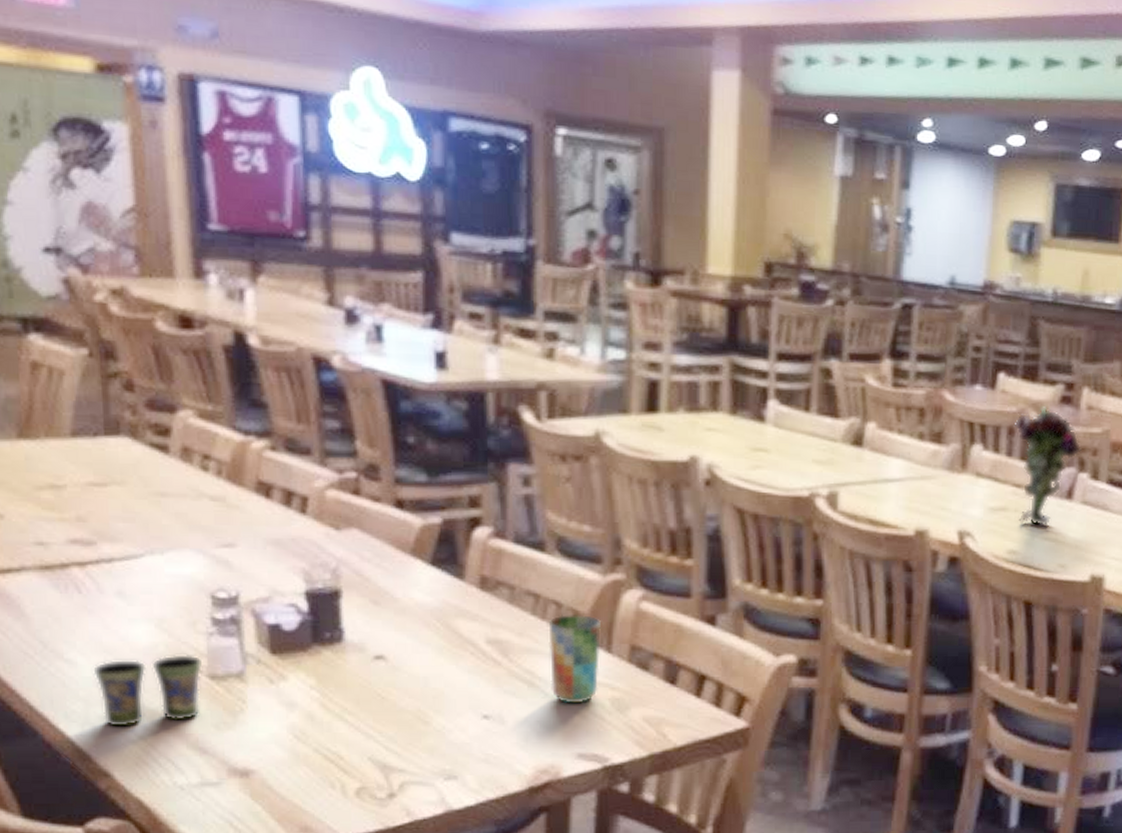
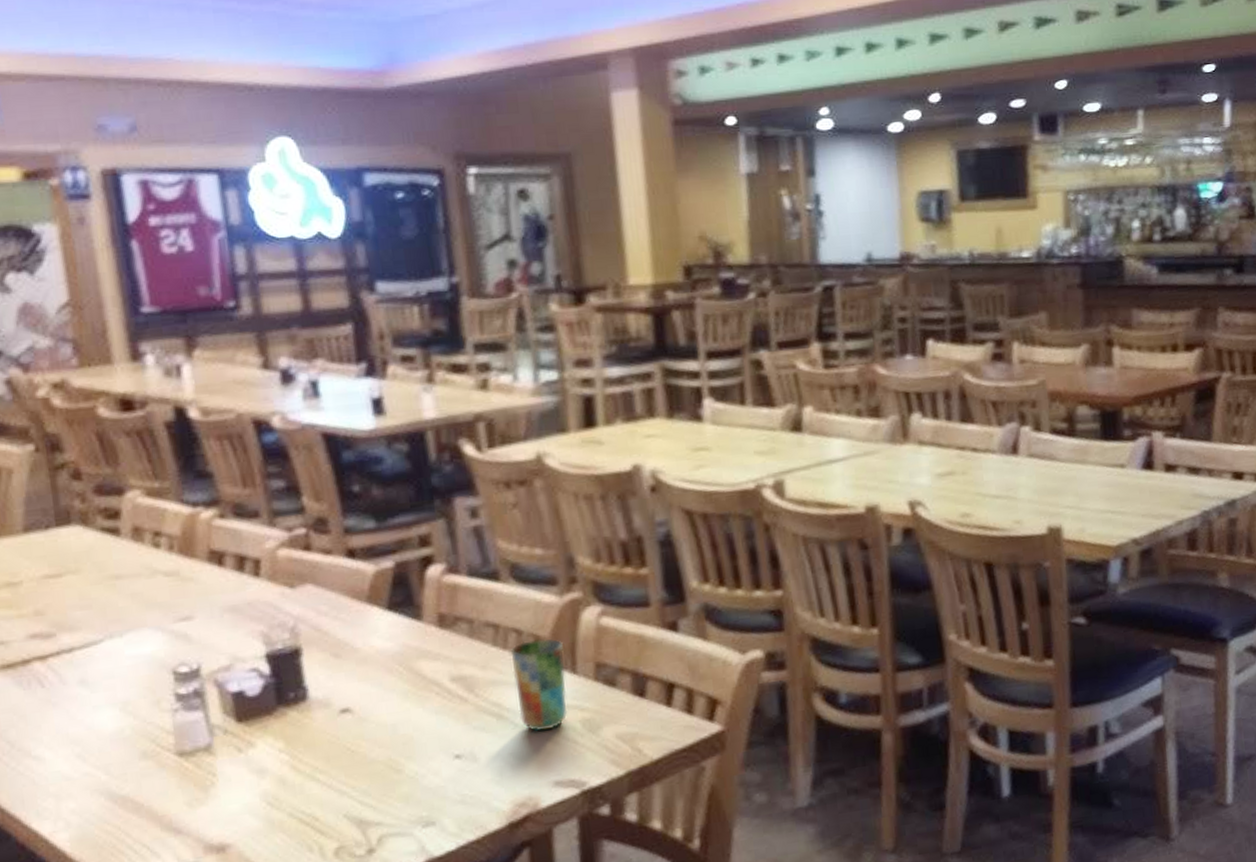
cup: present [93,655,203,728] -> none [62,734,172,820]
flower: present [1014,406,1082,527] -> none [949,366,1020,486]

